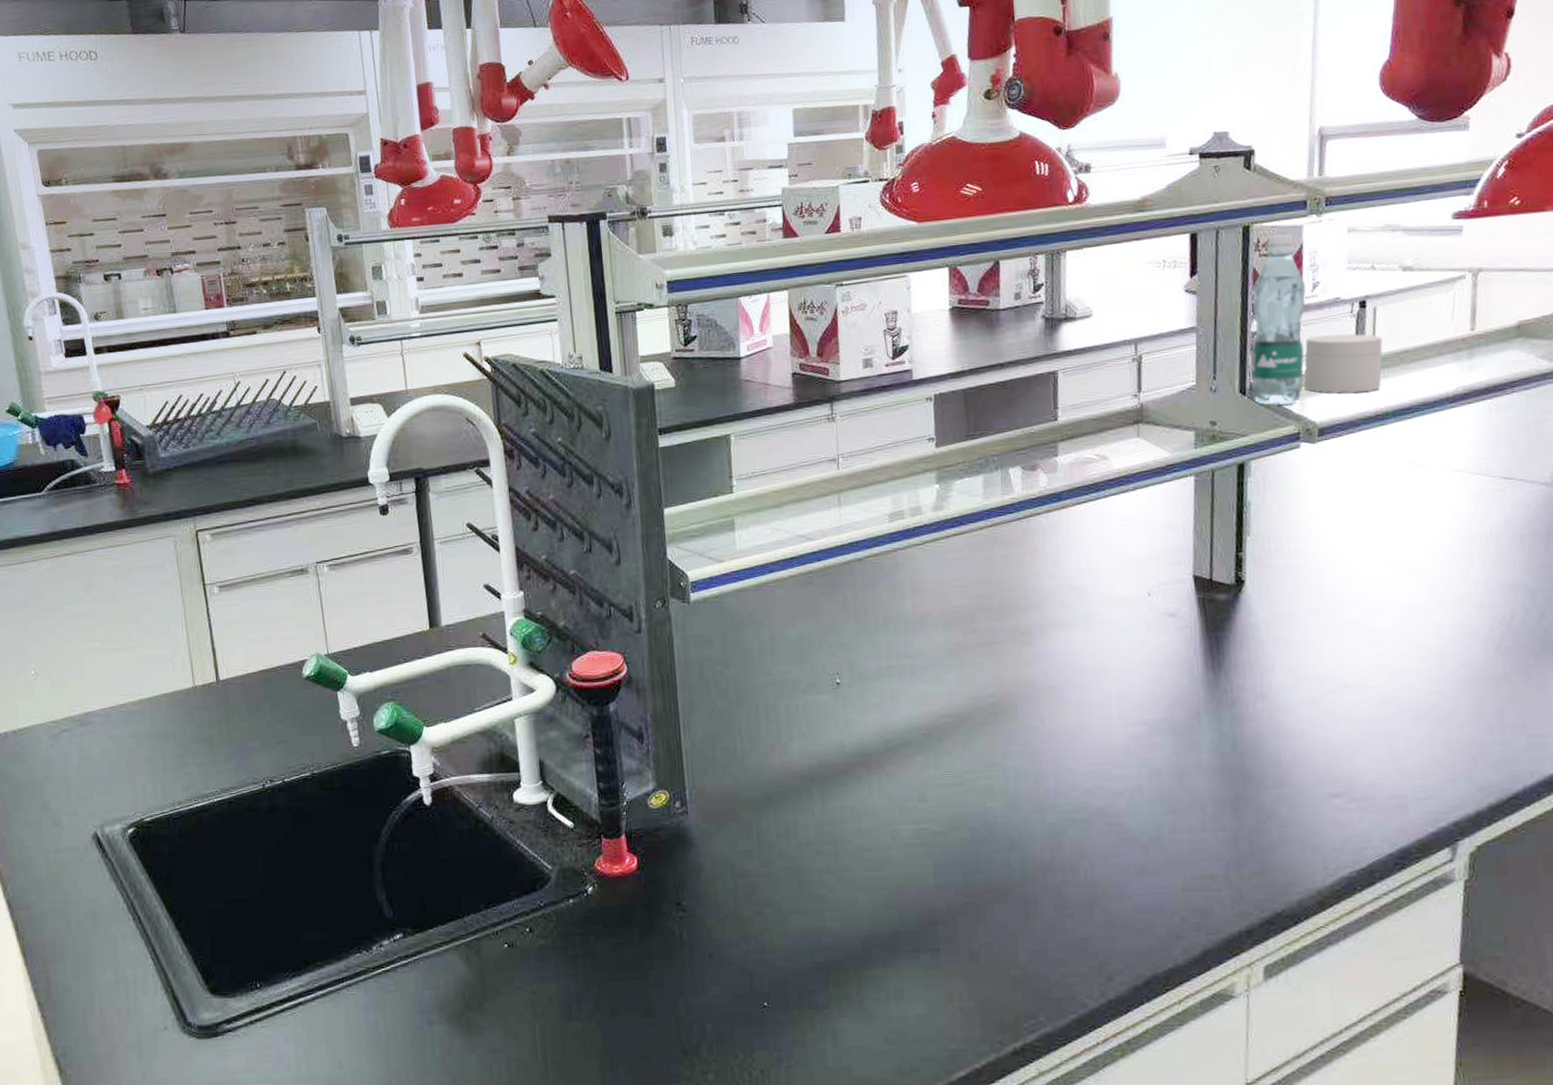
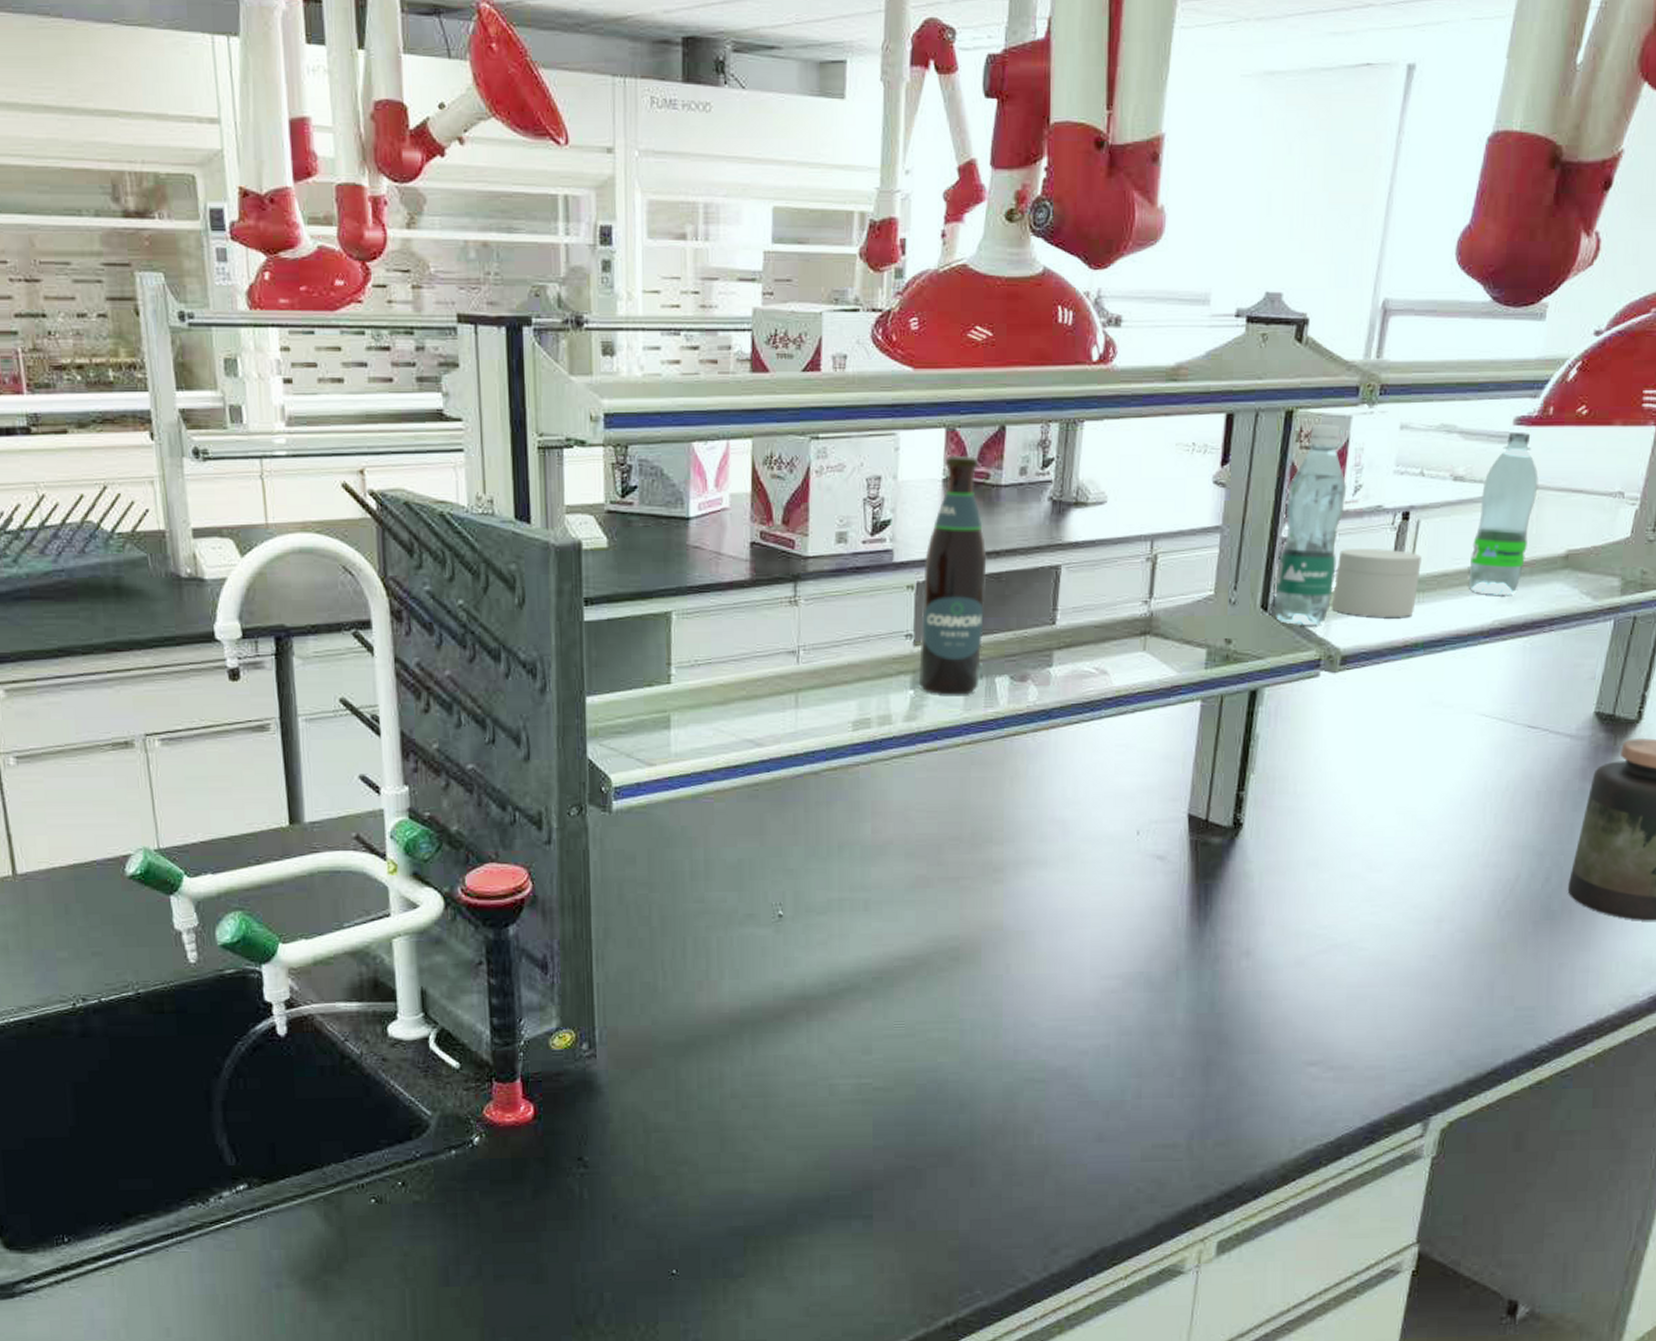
bottle: none [939,287,996,487] -> present [918,455,987,695]
bottle: none [1427,225,1483,366] -> present [1468,433,1539,595]

